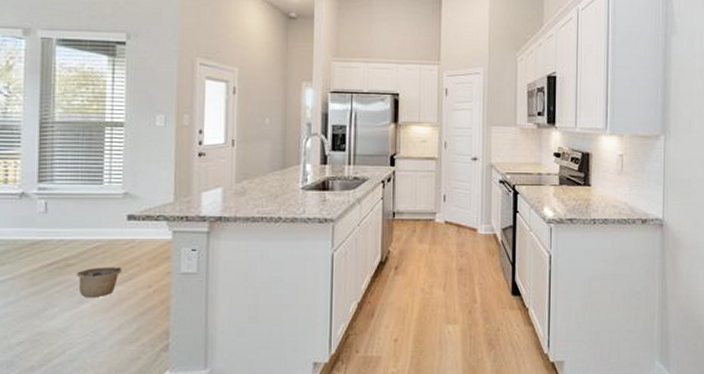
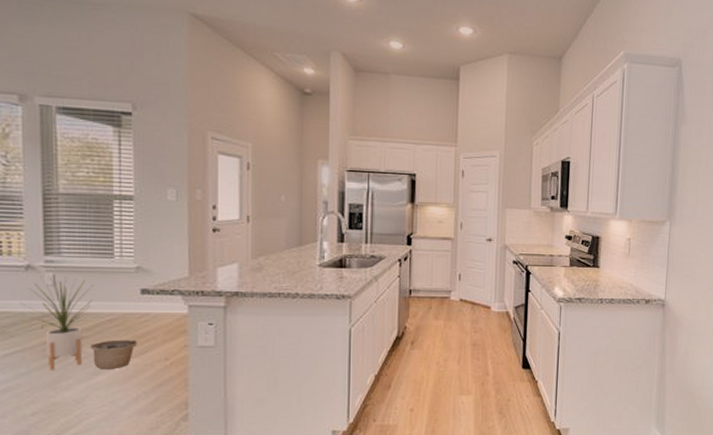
house plant: none [13,203,87,298] -> present [21,275,100,370]

